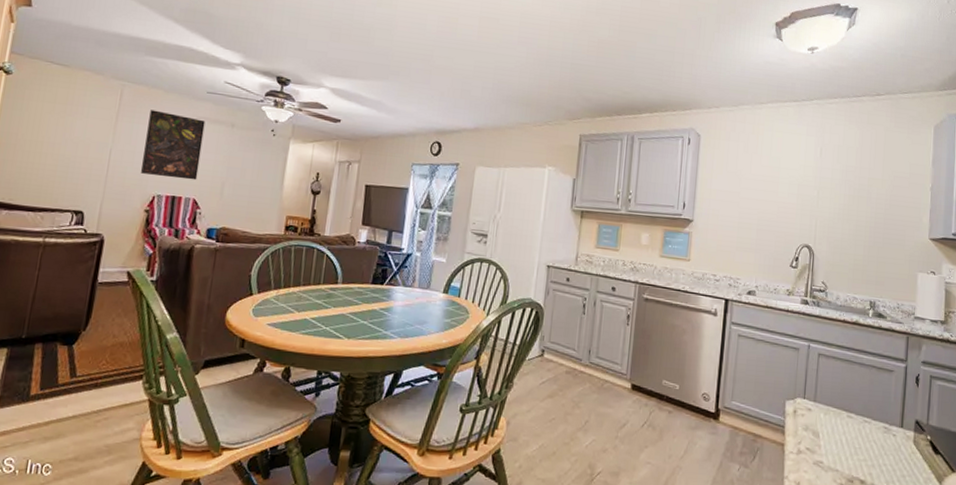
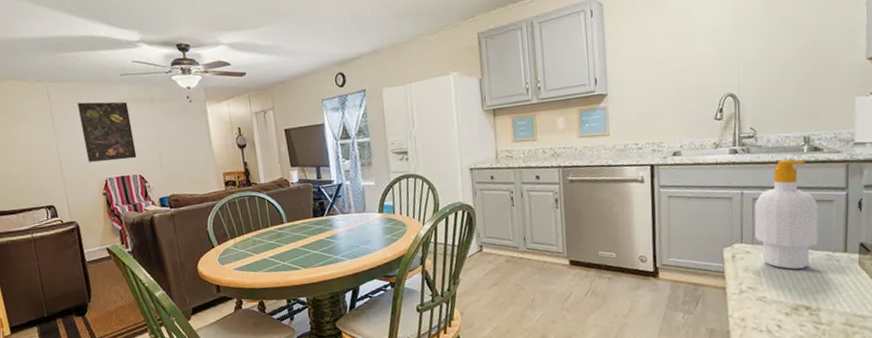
soap bottle: none [817,320,879,437] -> present [755,160,818,269]

